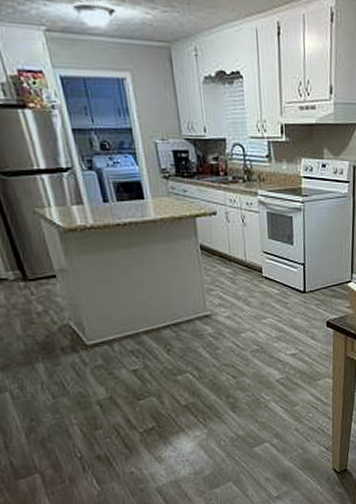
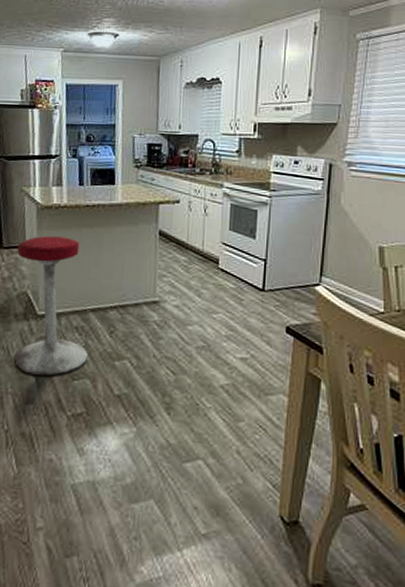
stool: none [45,261,149,403] -> present [13,236,88,376]

